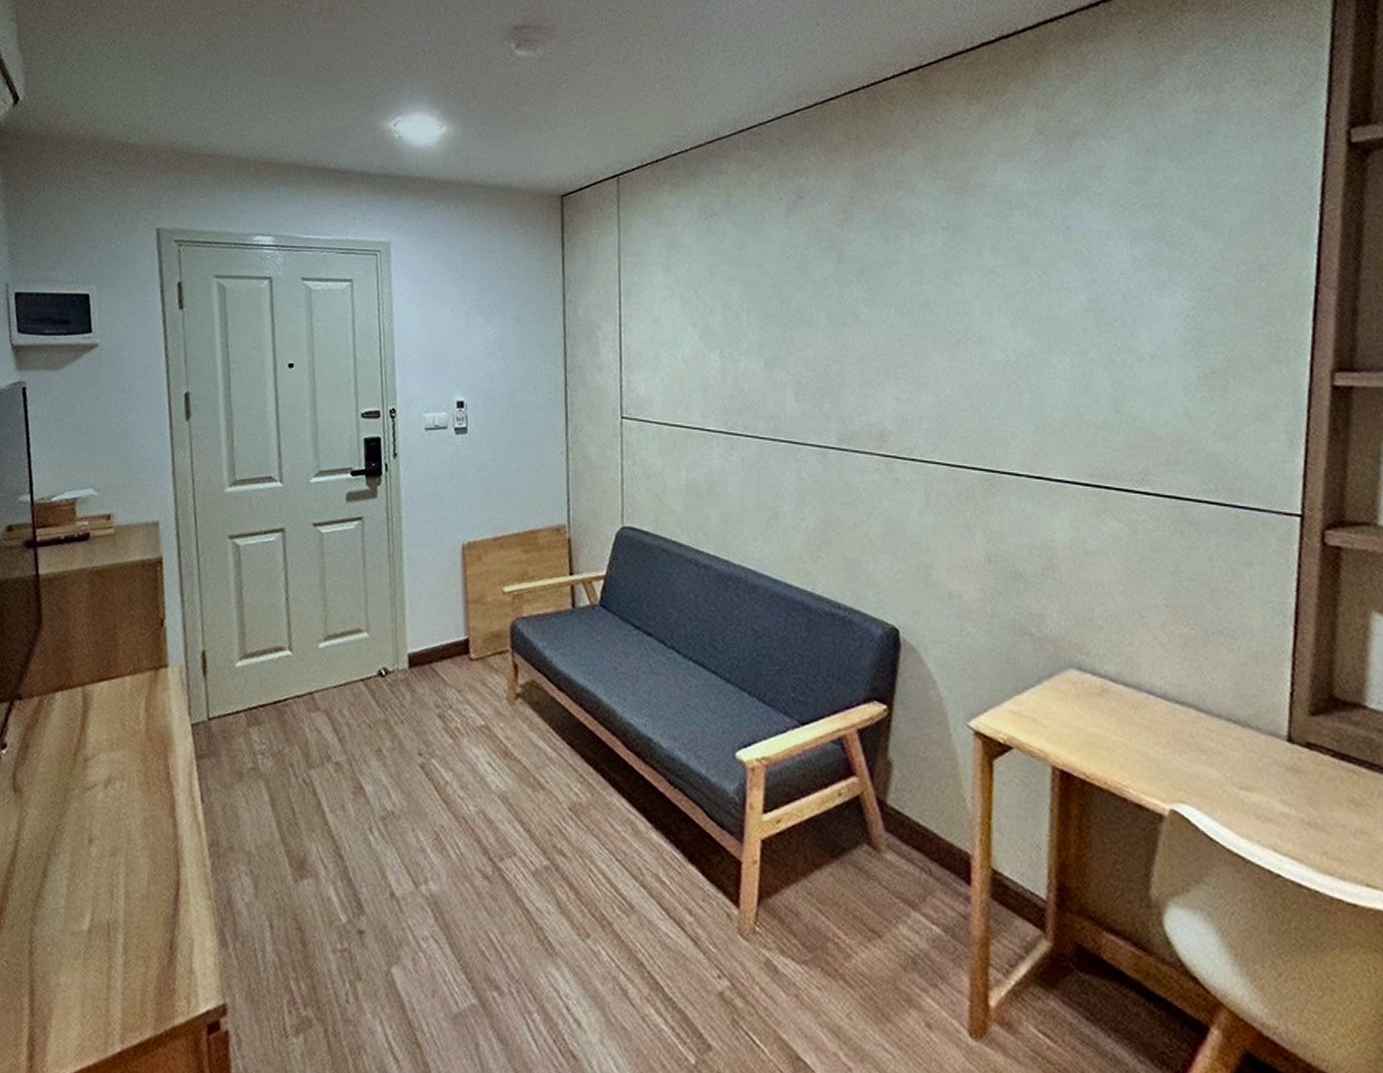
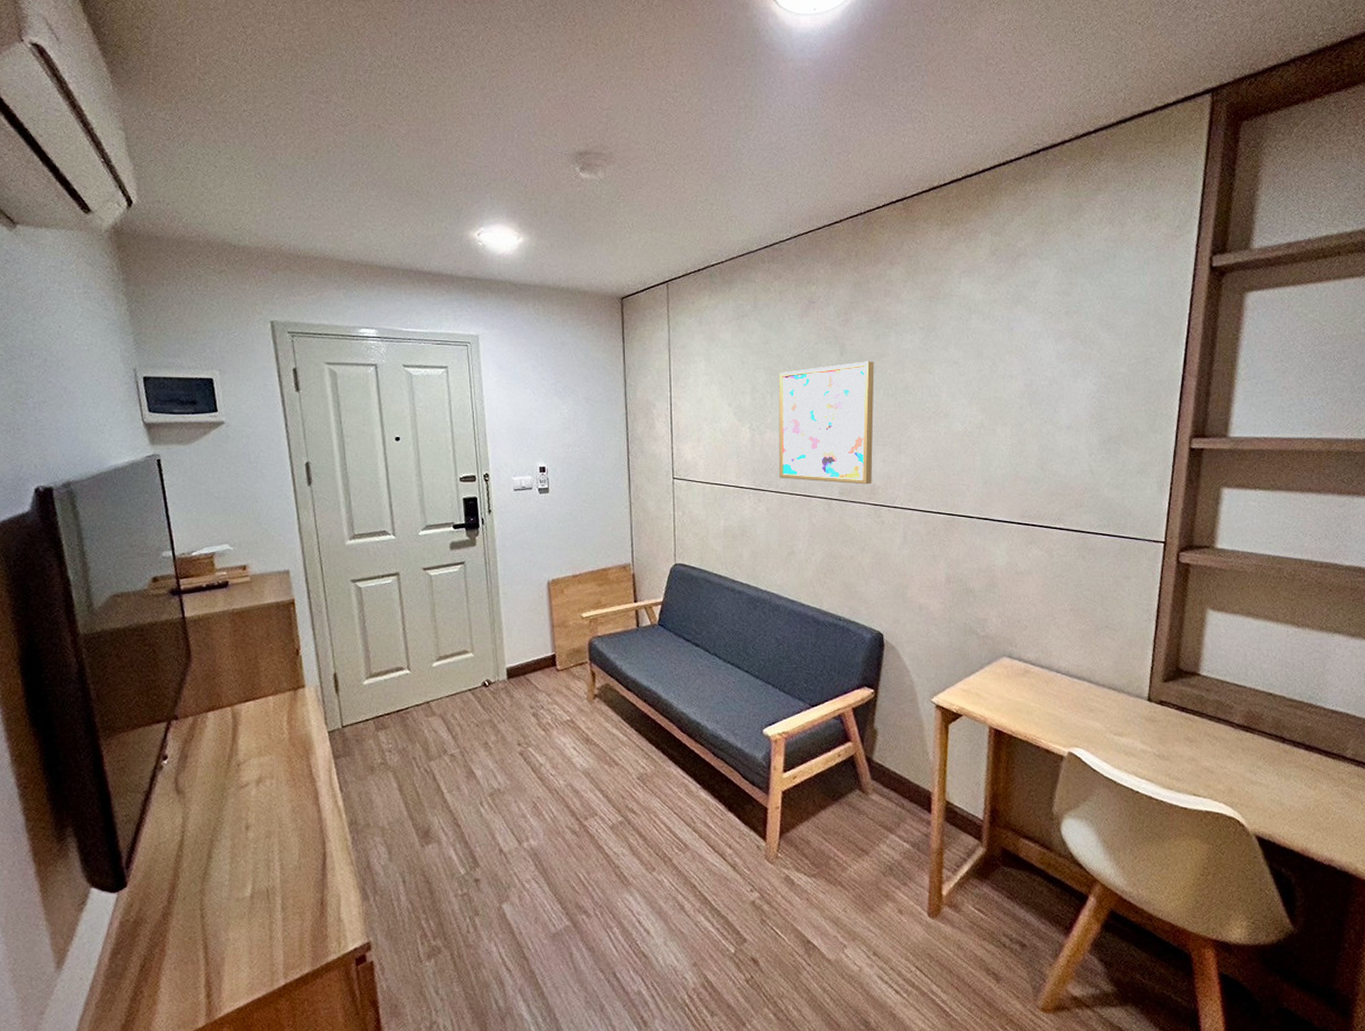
wall art: none [757,270,883,429] -> present [778,361,874,485]

